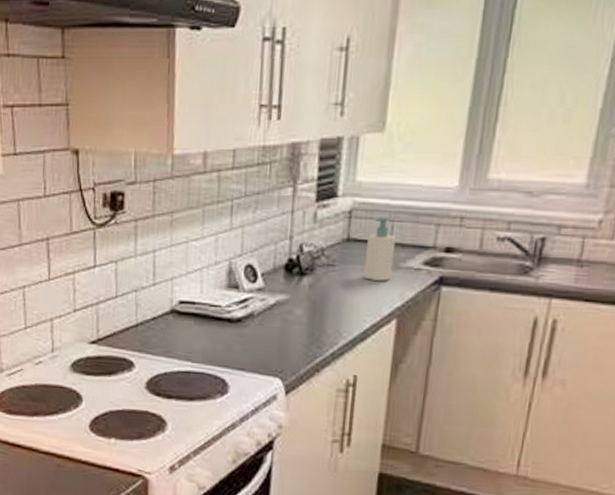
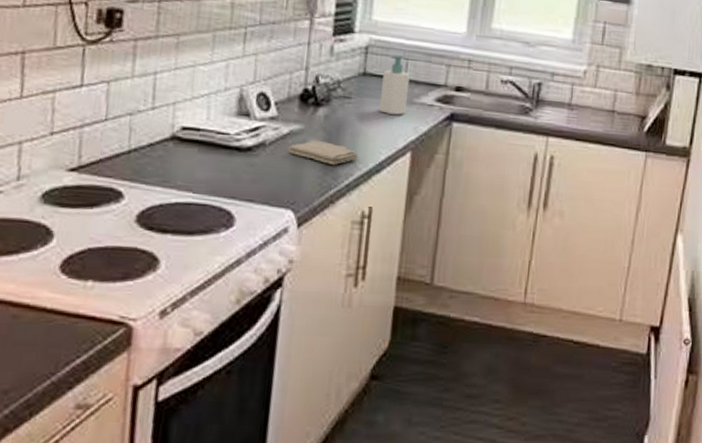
washcloth: none [274,309,343,335] -> present [287,140,359,166]

